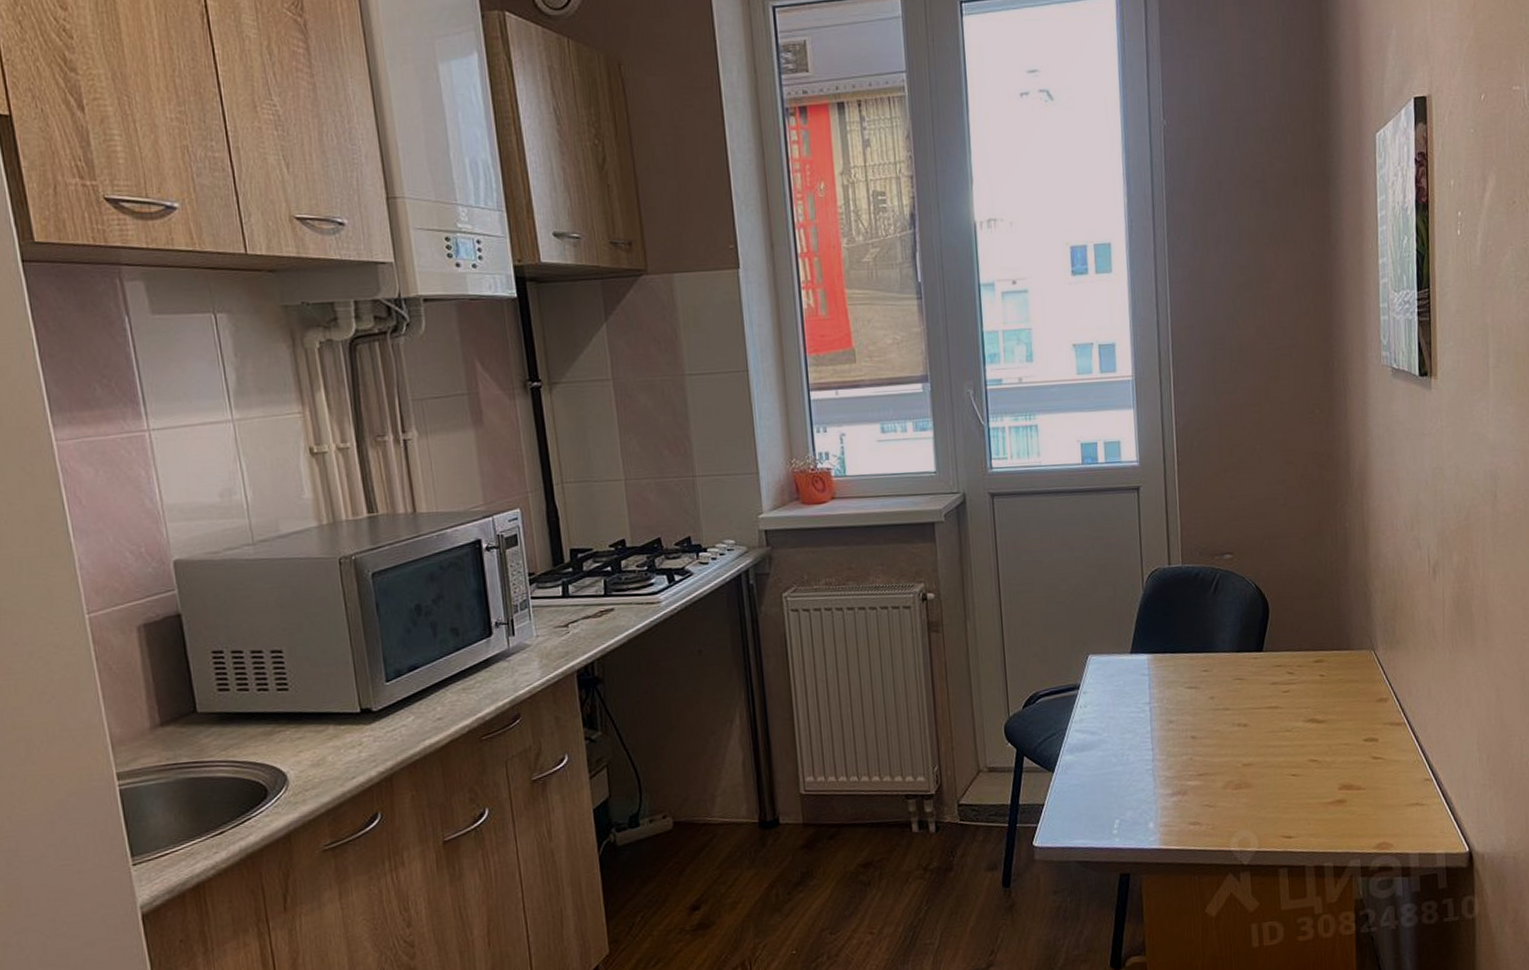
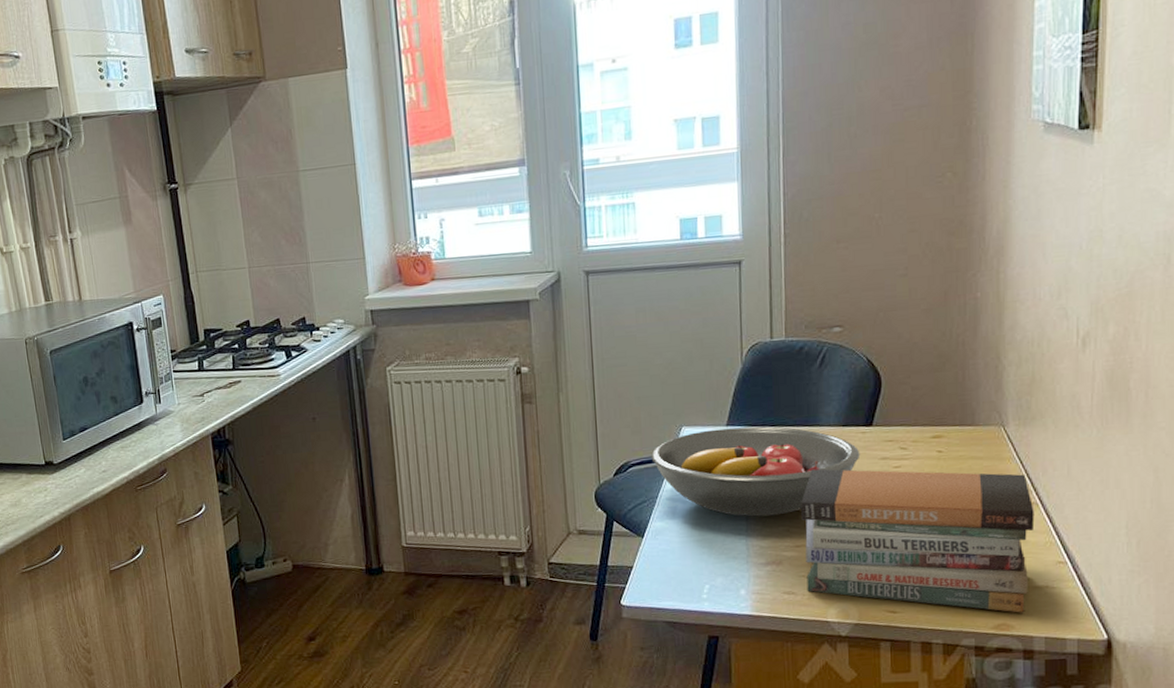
fruit bowl: none [1059,653,1254,746] -> present [651,426,860,517]
book stack: none [1202,695,1404,831] -> present [801,469,1035,613]

